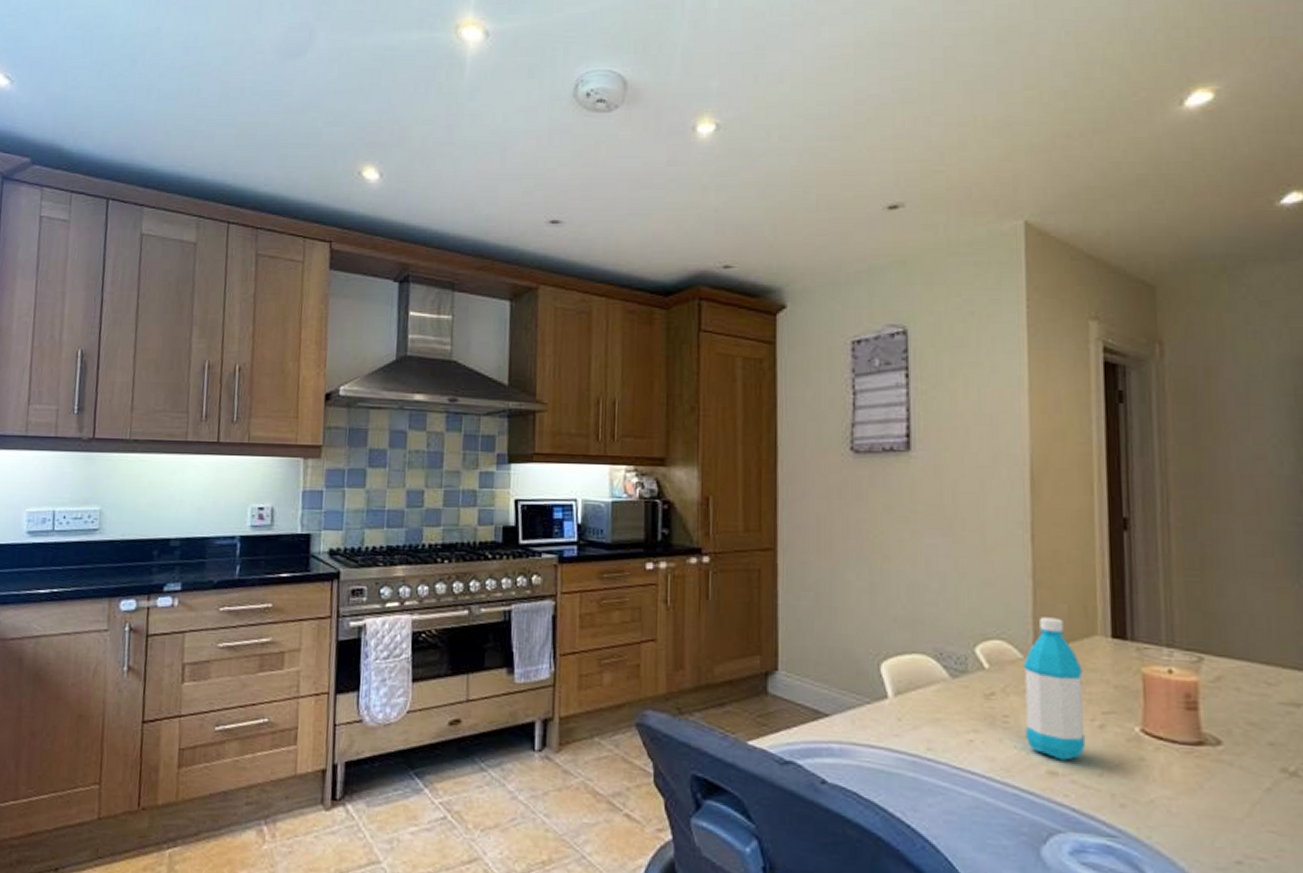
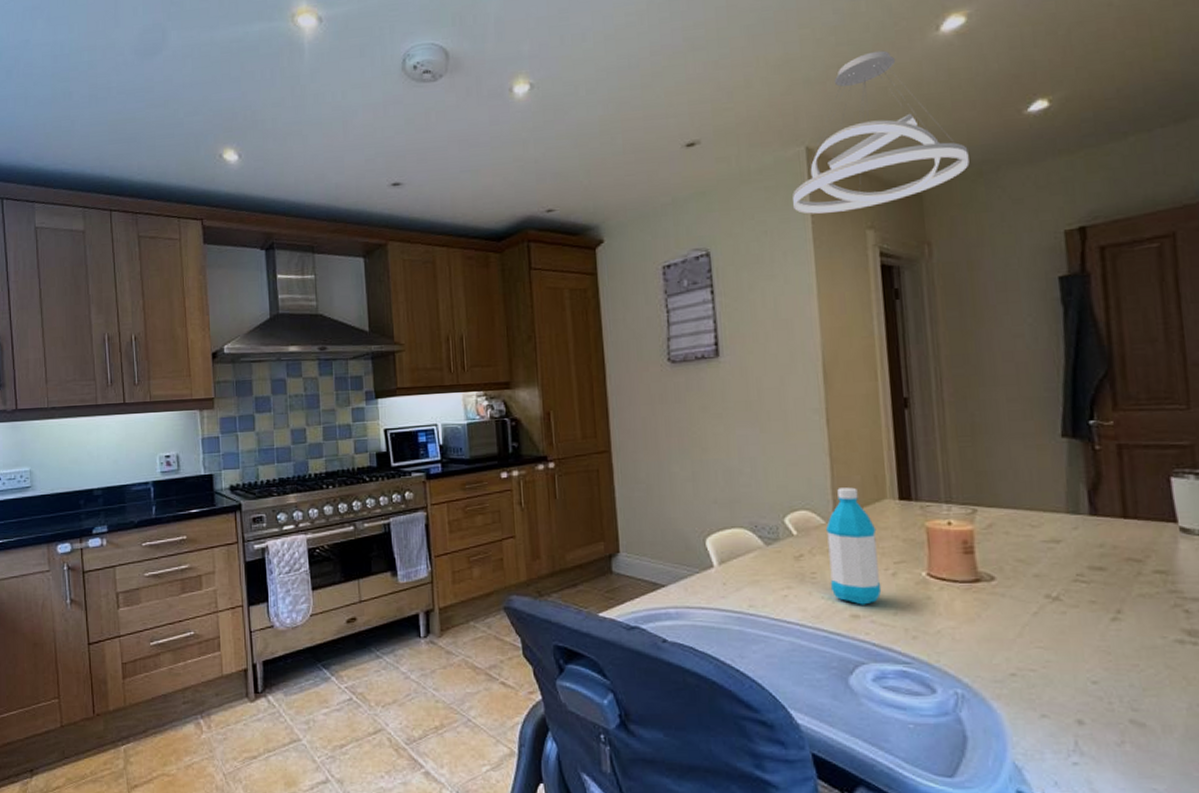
pendant light: none [1006,122,1211,297] -> present [792,50,969,214]

